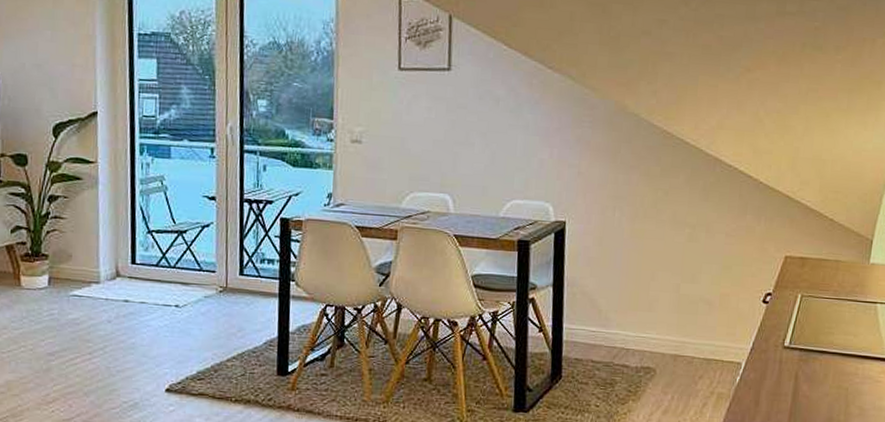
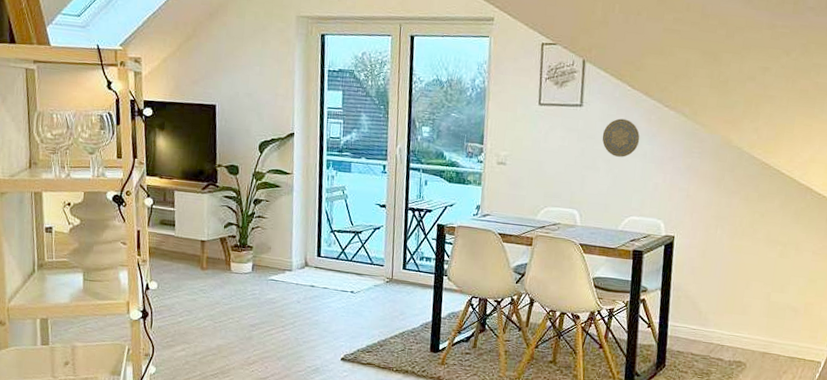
decorative plate: none [475,83,520,130] -> present [602,118,640,157]

